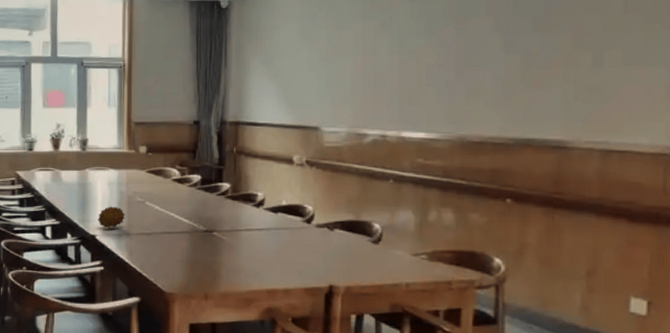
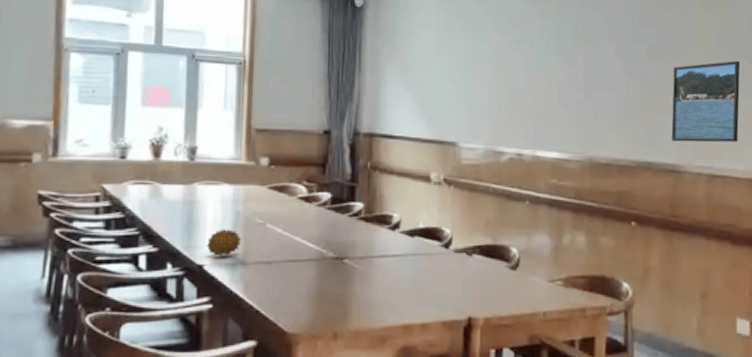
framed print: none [558,27,651,117] -> present [671,61,740,143]

